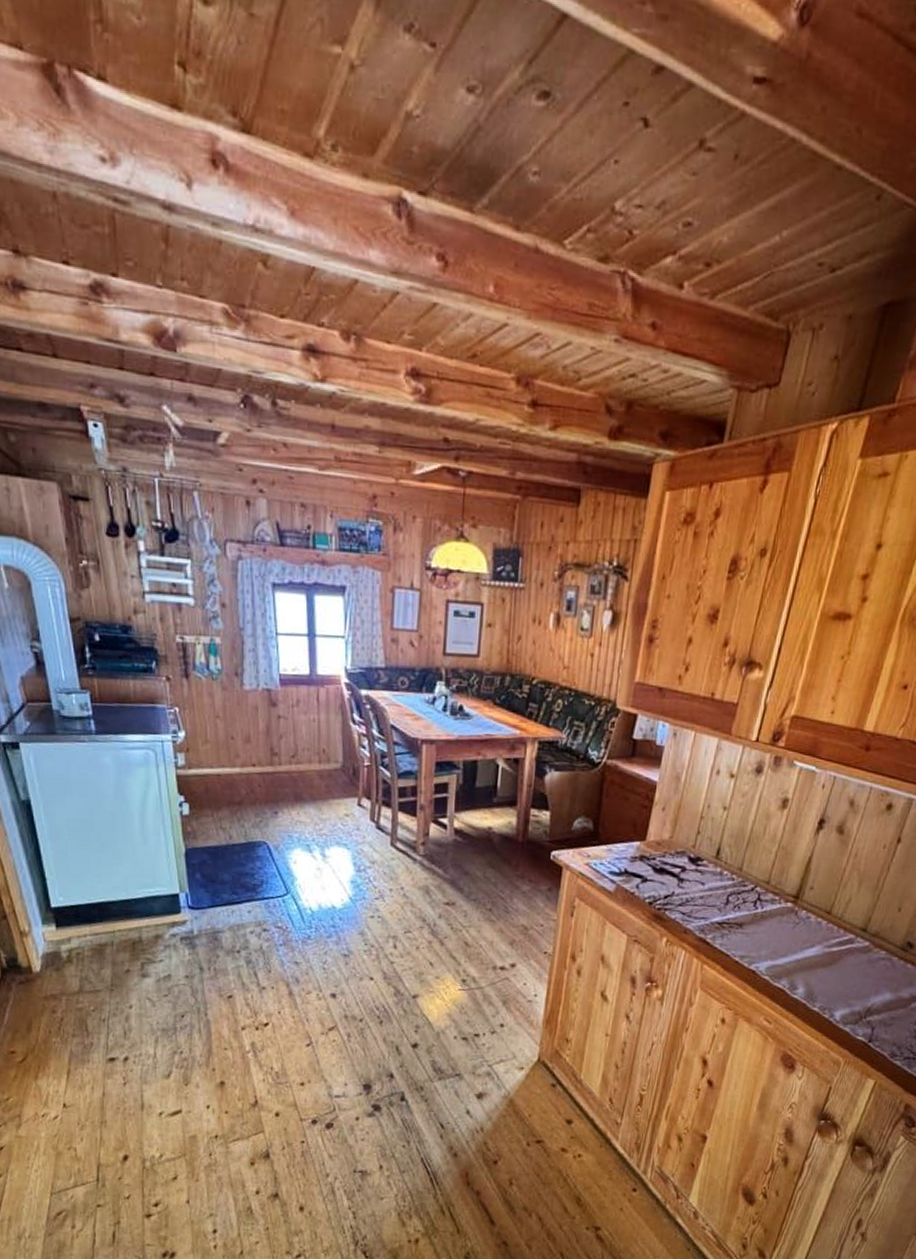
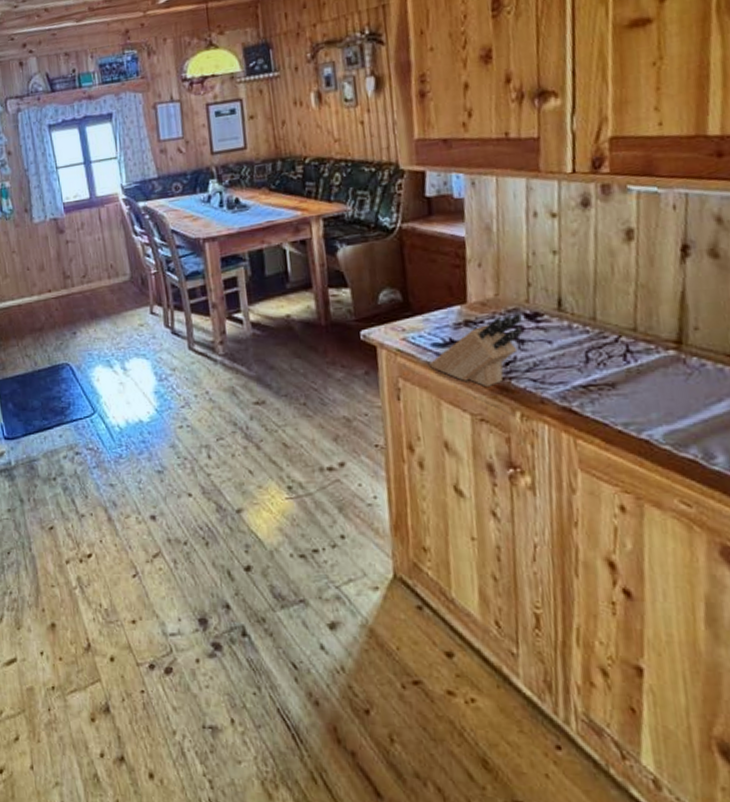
knife block: none [604,855,687,915] -> present [430,312,522,388]

